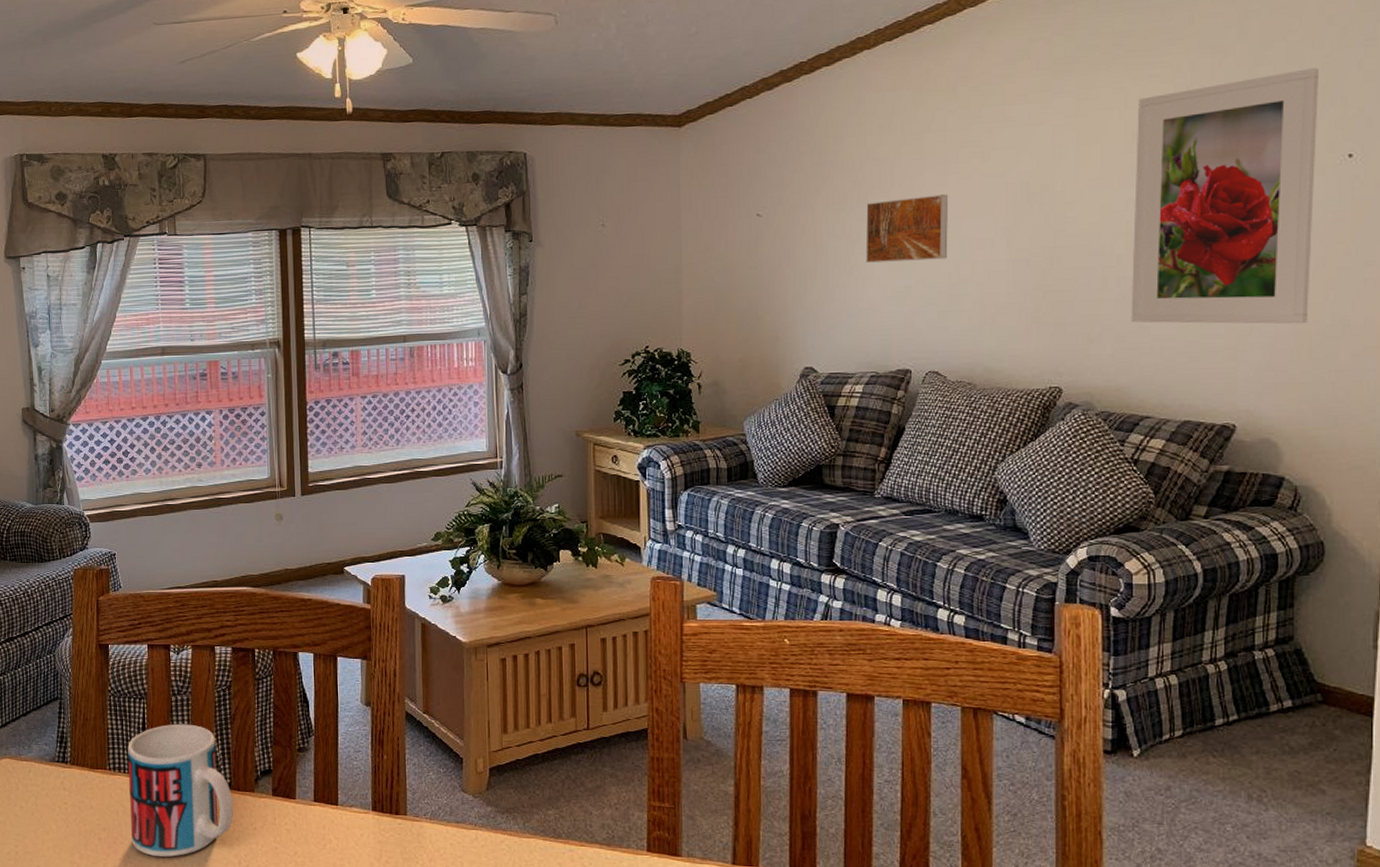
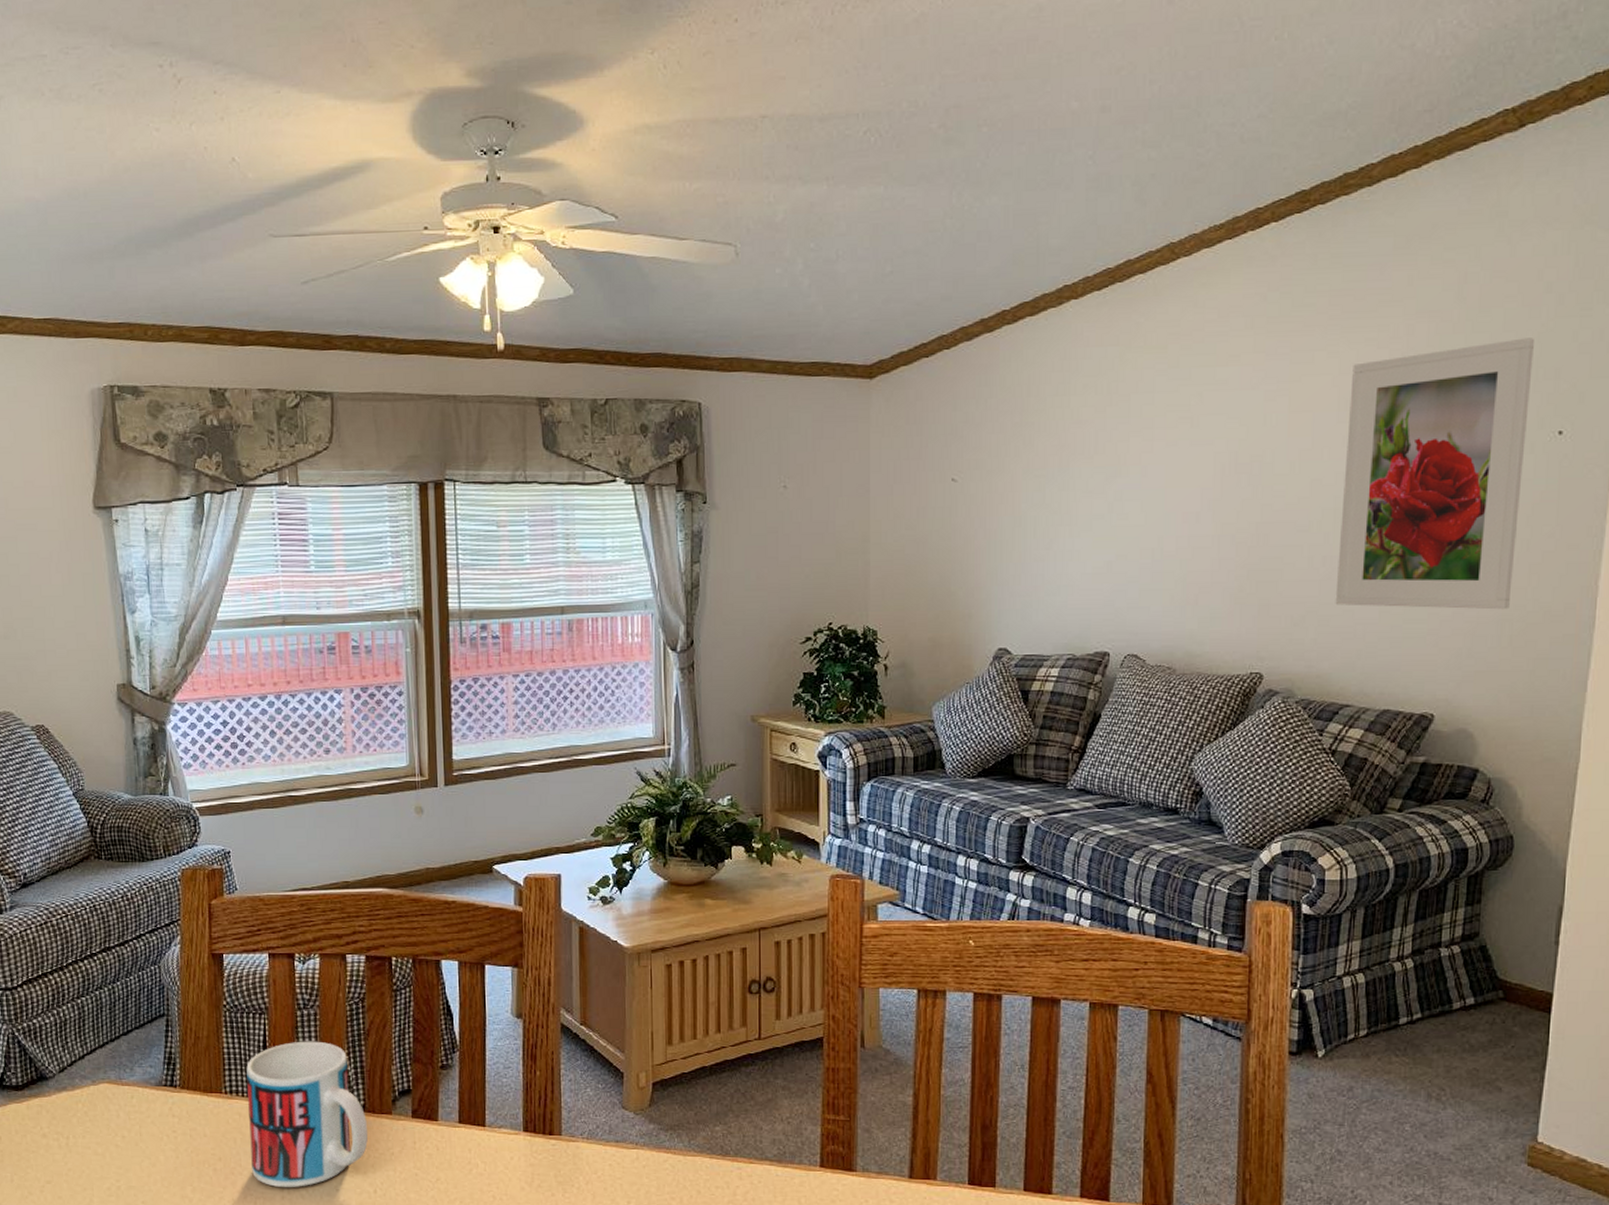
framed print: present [865,194,949,263] -> none [1066,462,1155,535]

